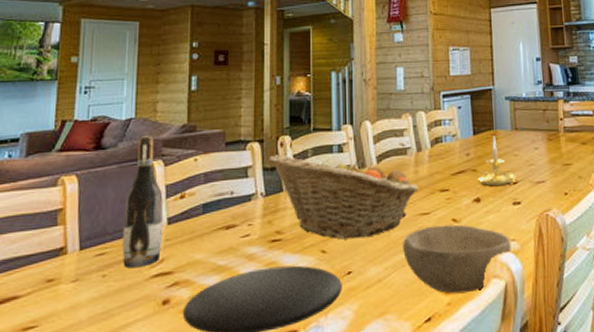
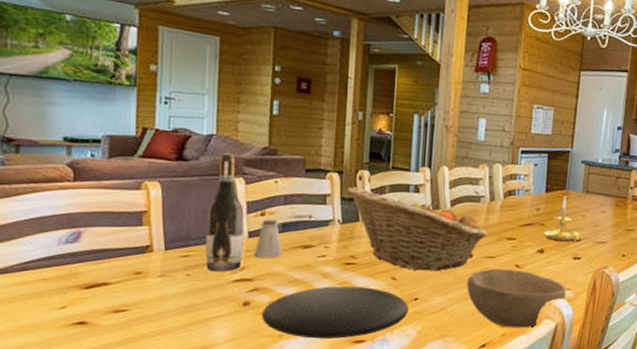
saltshaker: none [173,201,205,247] -> present [254,219,283,259]

